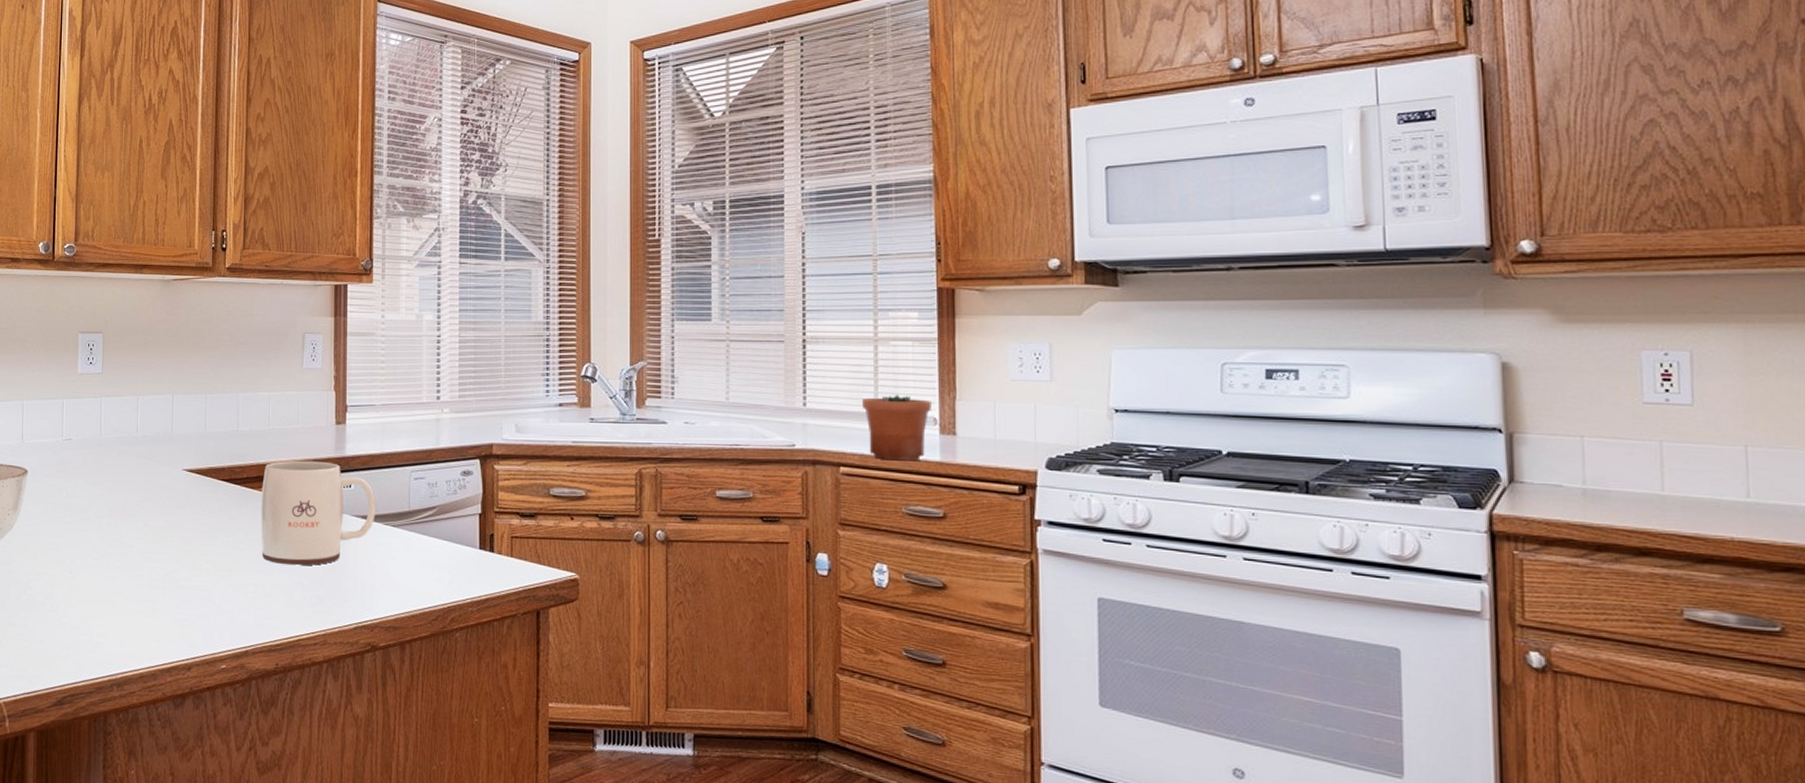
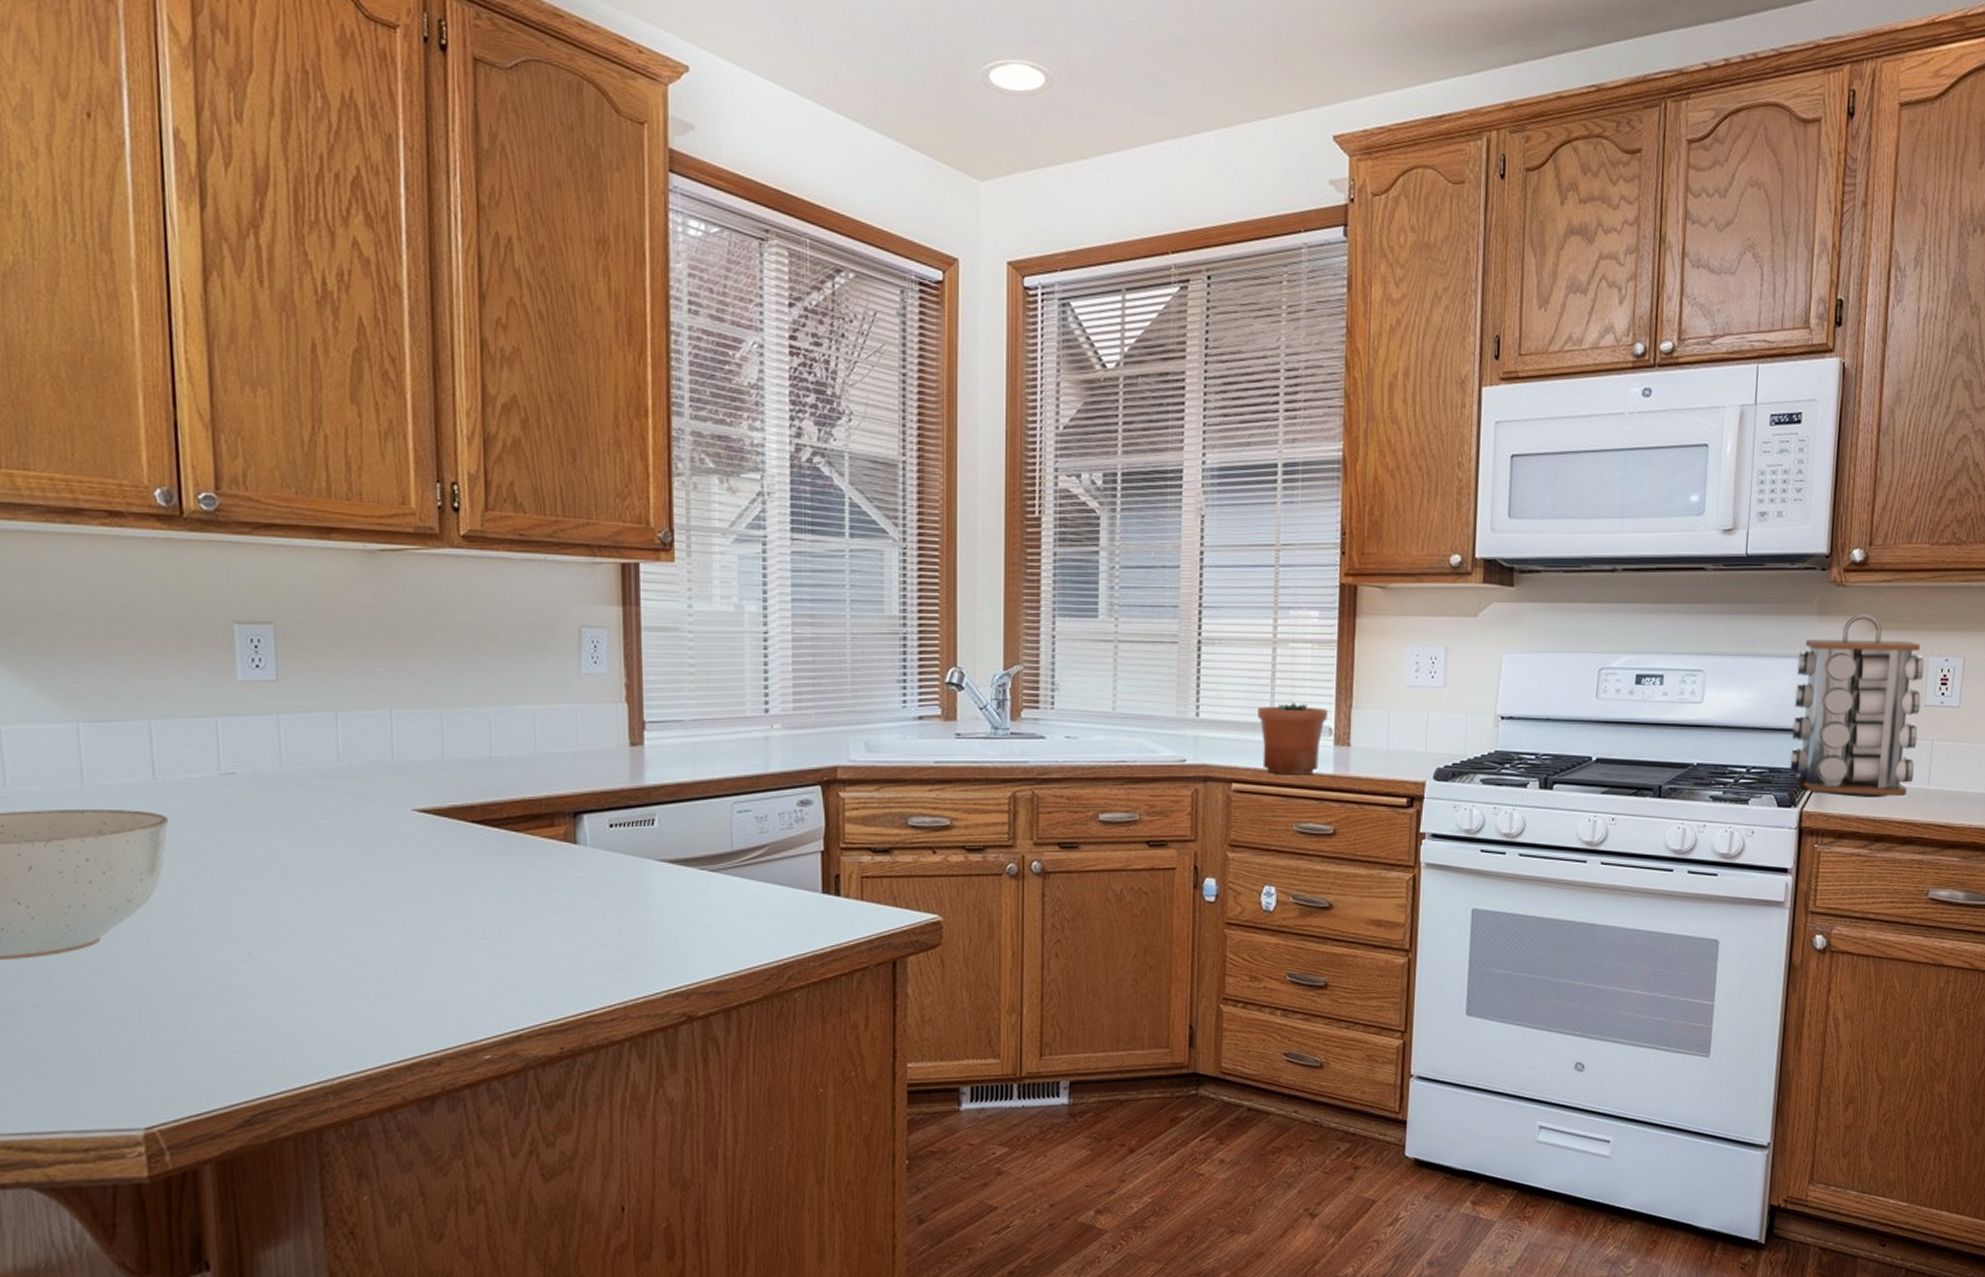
mug: present [260,460,377,566] -> none [528,793,689,926]
spice rack: none [1463,306,1641,502] -> present [1789,614,1924,797]

